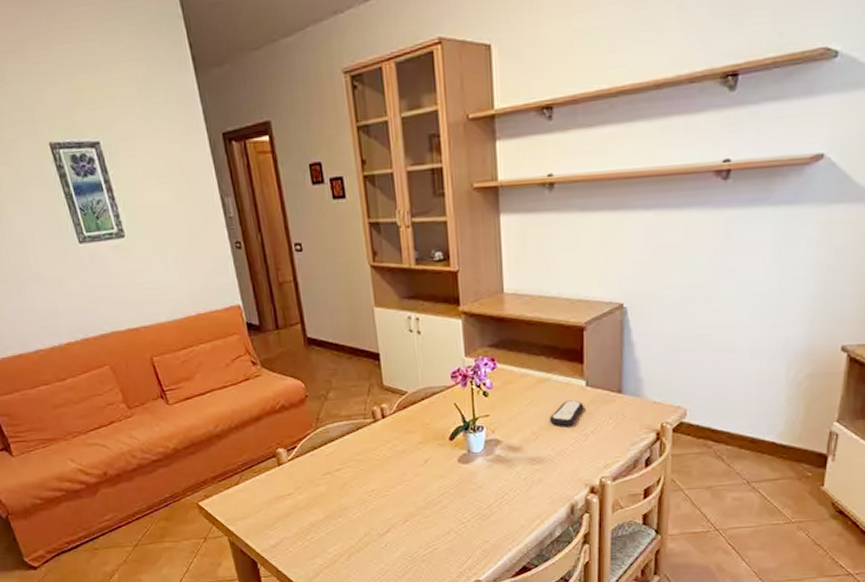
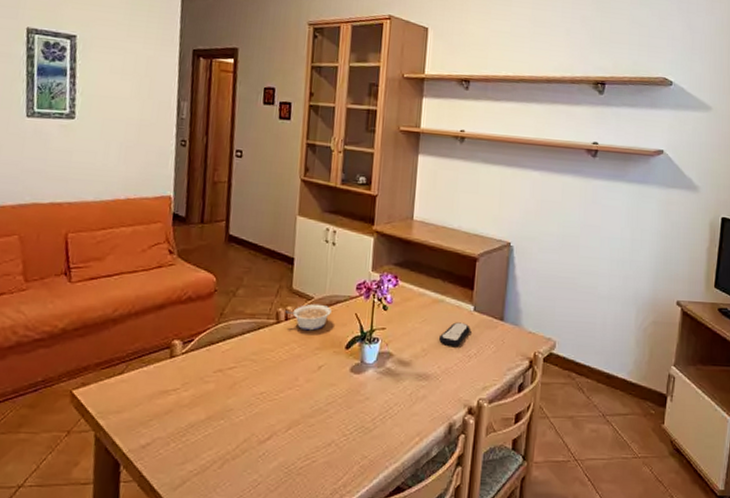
legume: none [380,398,428,426] -> present [285,303,331,331]

